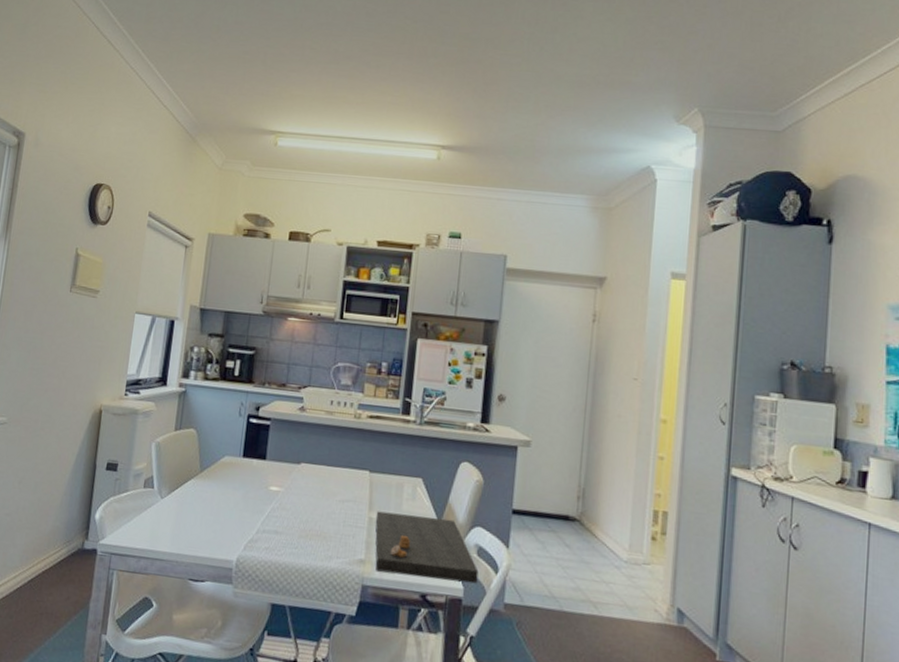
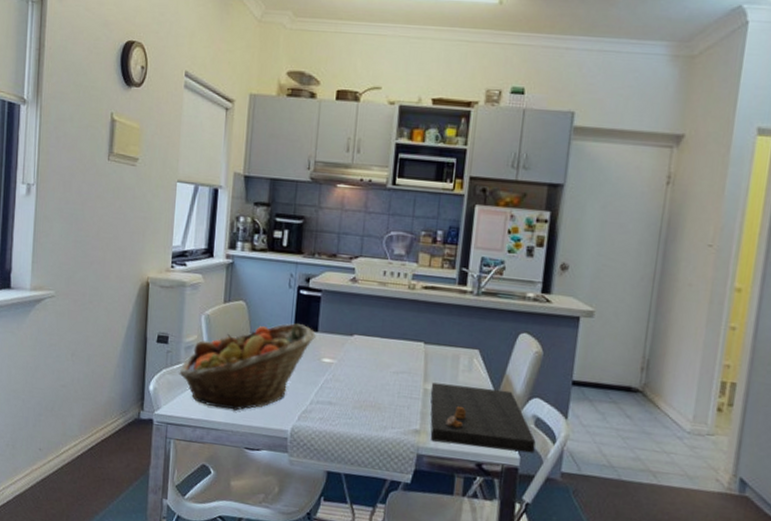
fruit basket: none [126,451,264,540] -> present [179,323,316,411]

